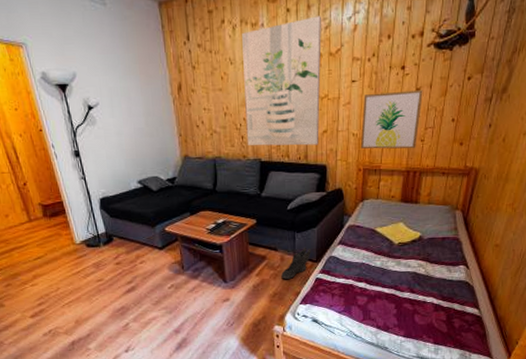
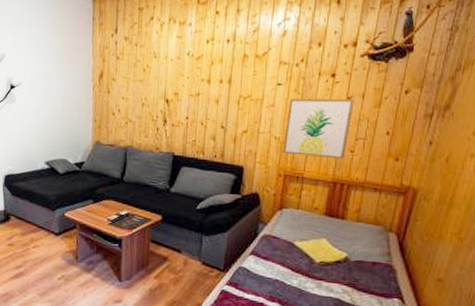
wall art: present [242,16,322,146] -> none [161,20,250,145]
sneaker: present [281,247,311,279] -> none [182,252,219,287]

